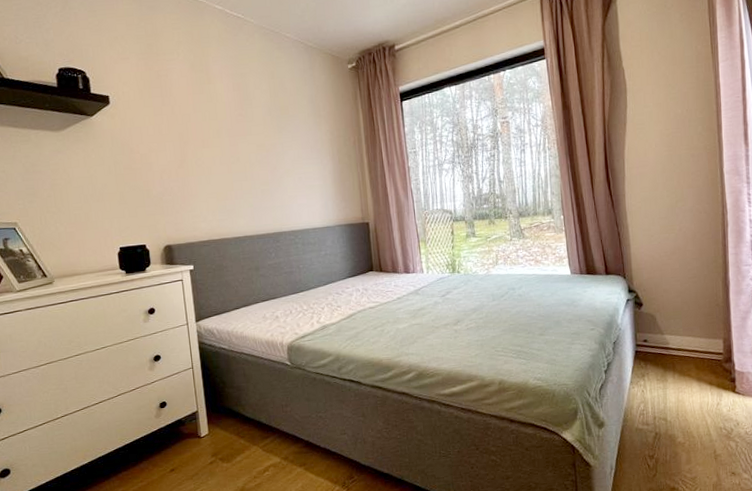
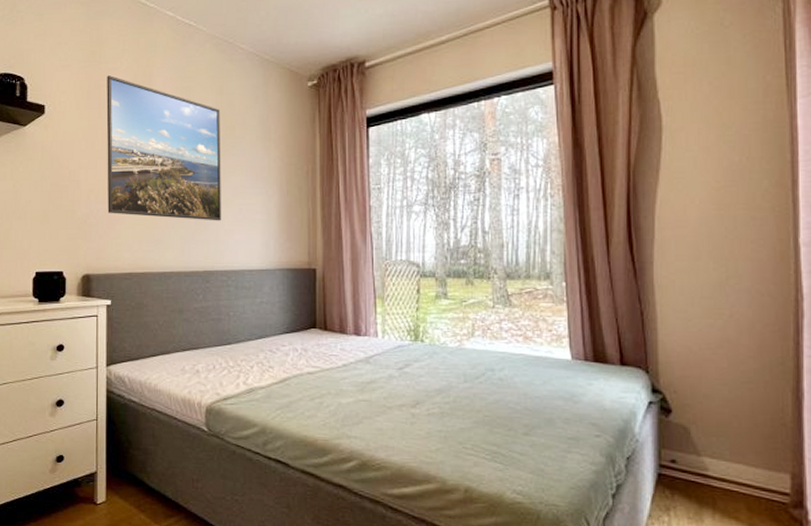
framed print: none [166,66,284,190] -> present [106,75,221,221]

